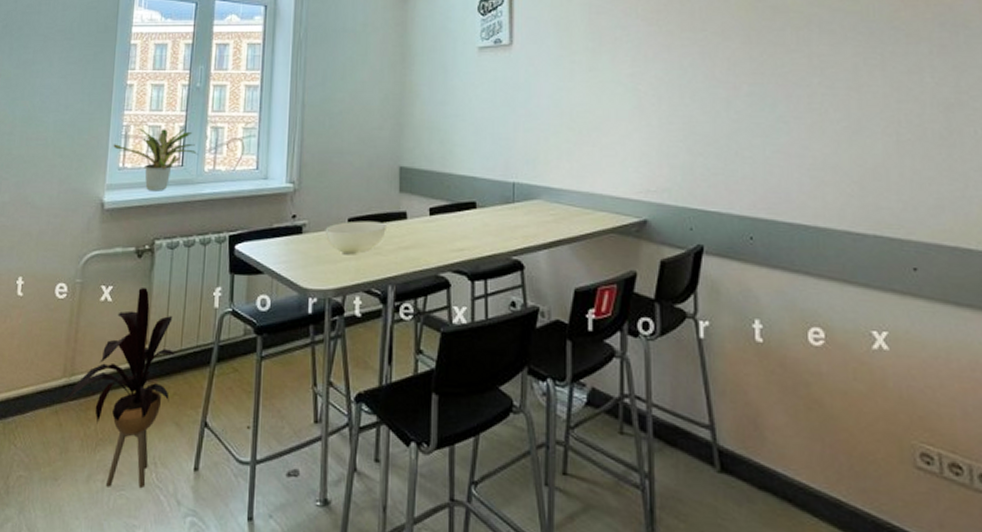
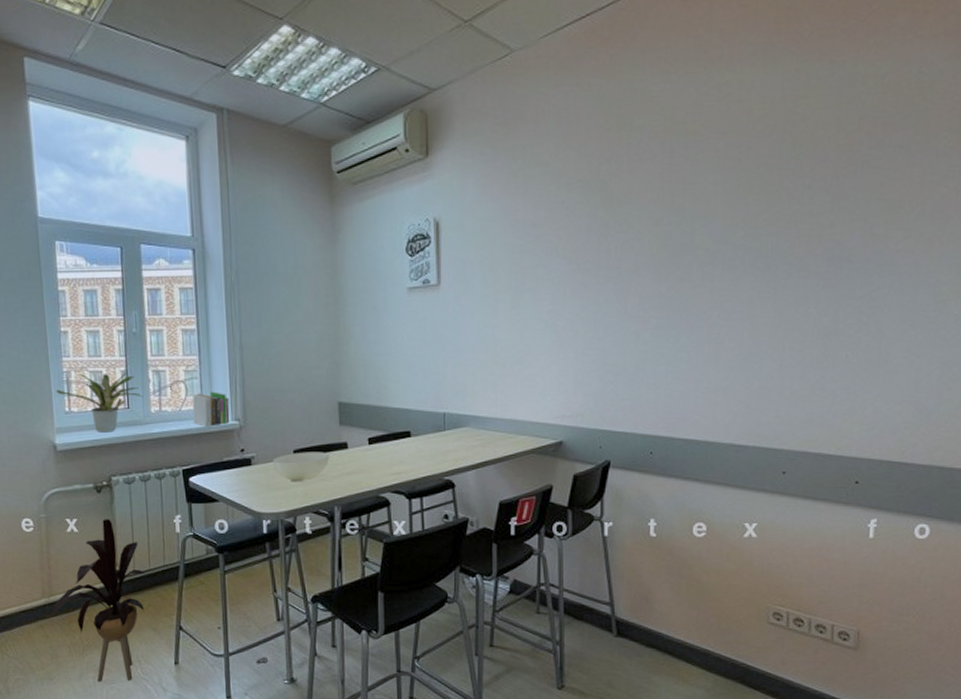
books: none [246,151,285,189] -> present [192,391,230,427]

